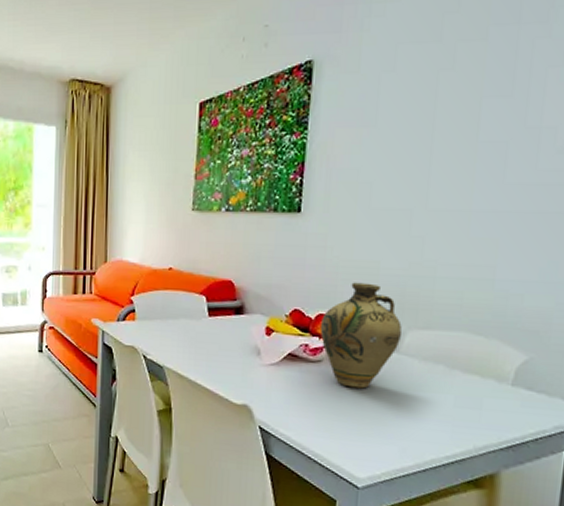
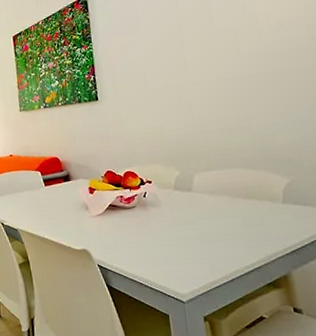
jug: present [320,282,402,389] -> none [128,143,191,224]

